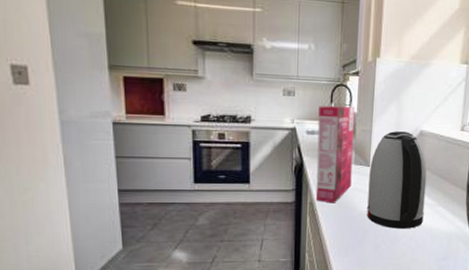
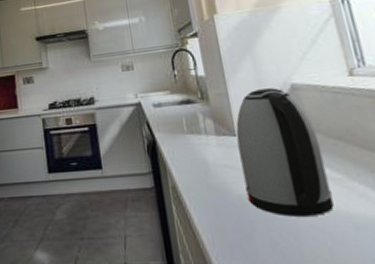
cereal box: present [316,105,356,204] -> none [161,69,219,186]

